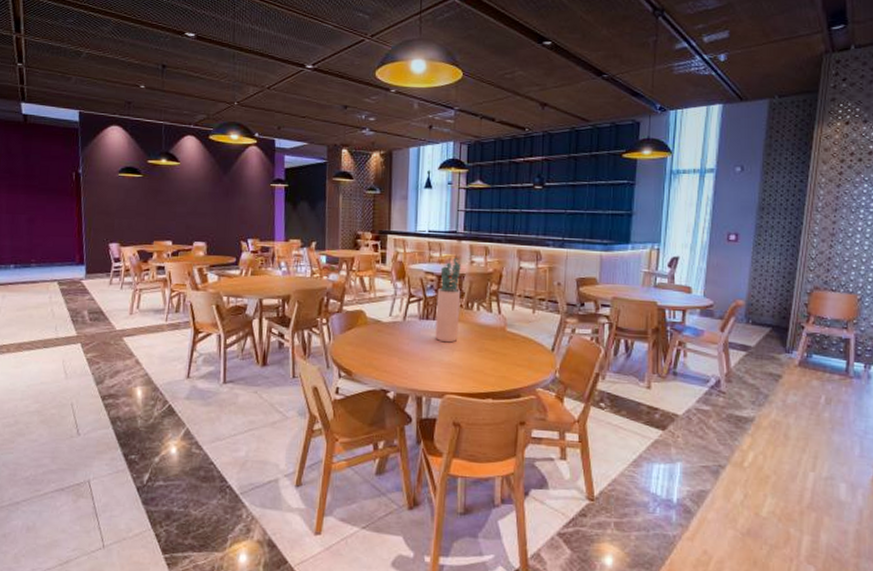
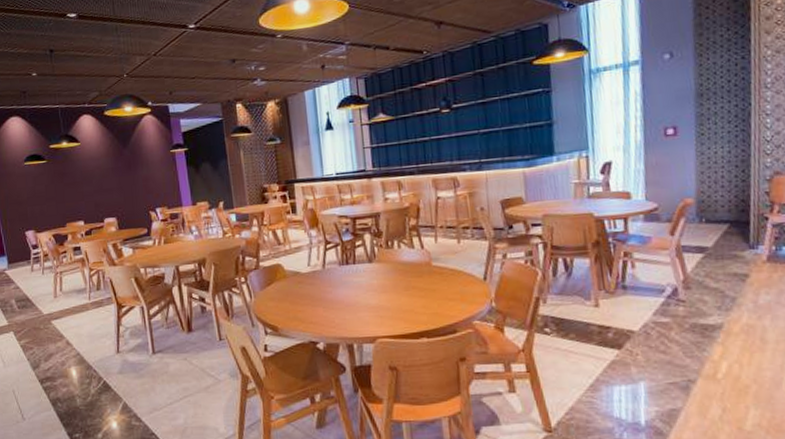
vase: present [435,253,461,343] -> none [353,192,382,286]

